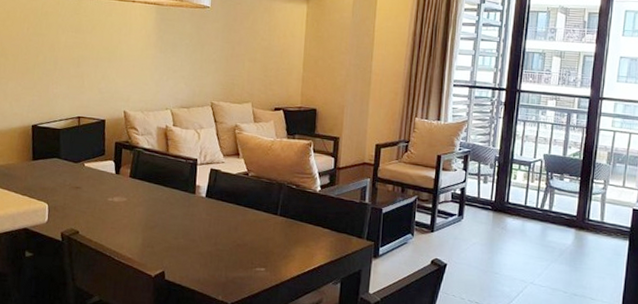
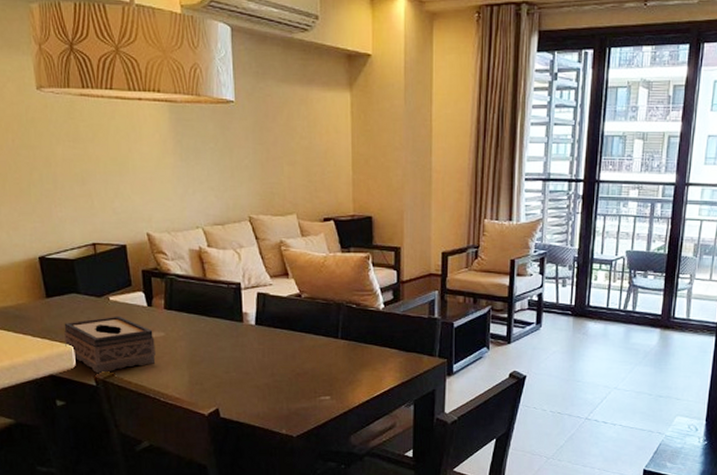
tissue box: none [41,180,118,231] -> present [64,315,156,374]

